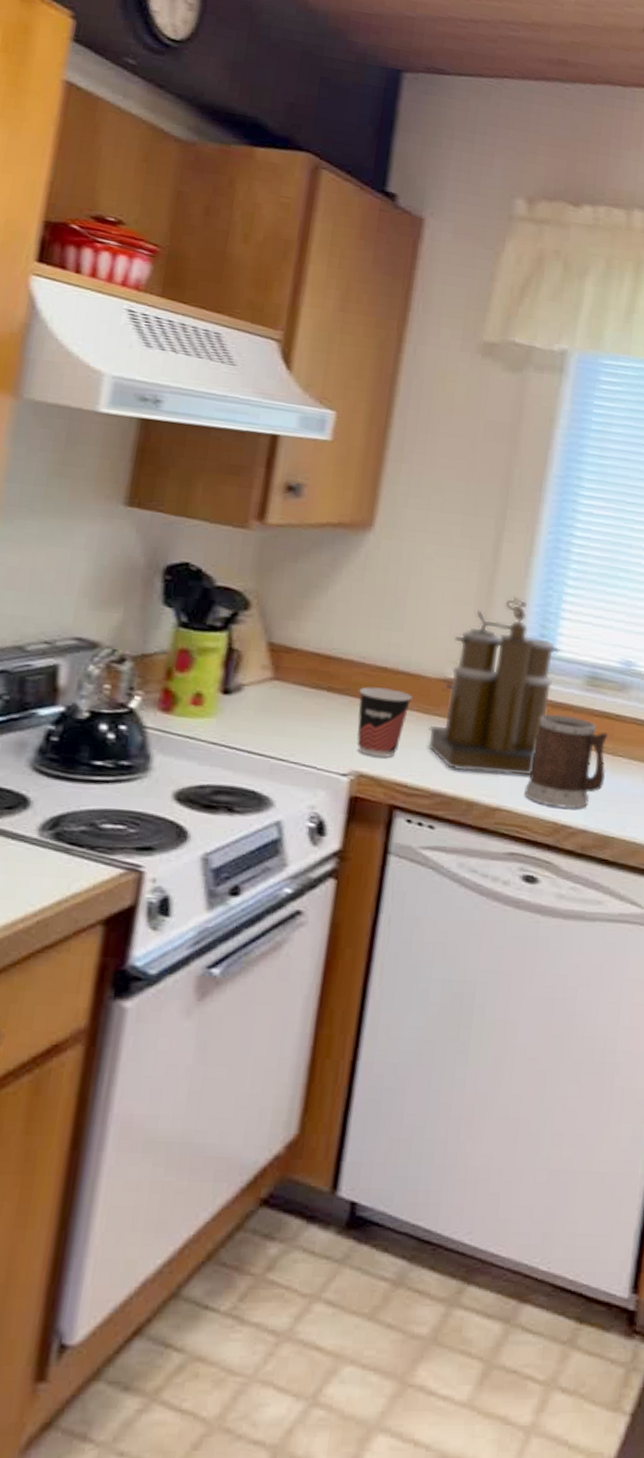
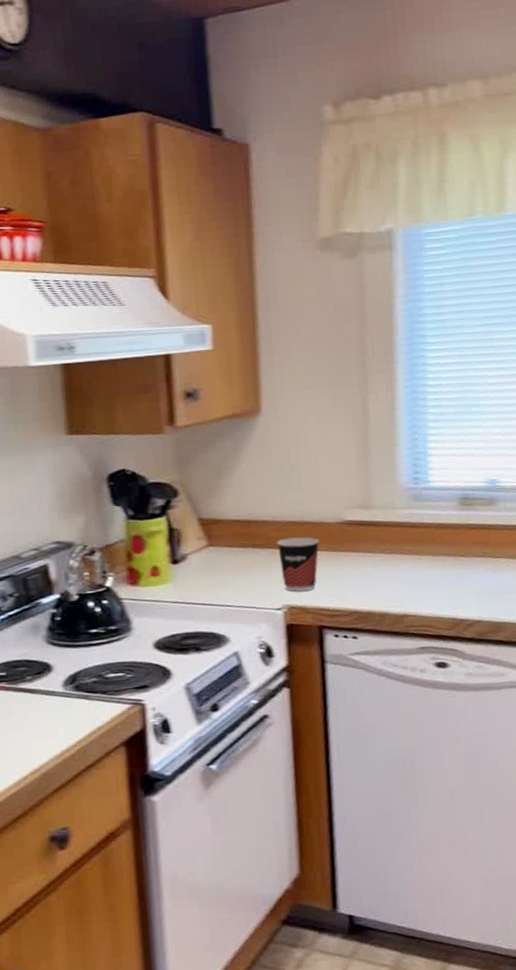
coffee maker: present [428,596,560,775] -> none [338,445,433,592]
mug: present [524,712,609,809] -> none [424,532,489,607]

